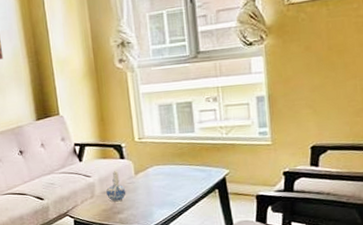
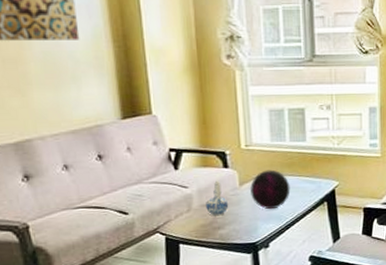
decorative orb: none [144,159,182,197] -> present [250,169,291,210]

